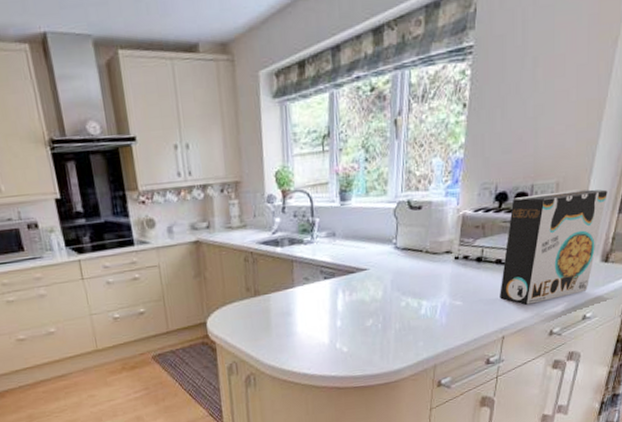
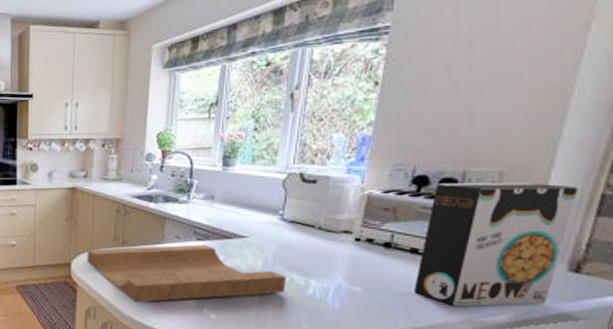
cutting board: none [221,282,403,350] -> present [87,244,286,303]

